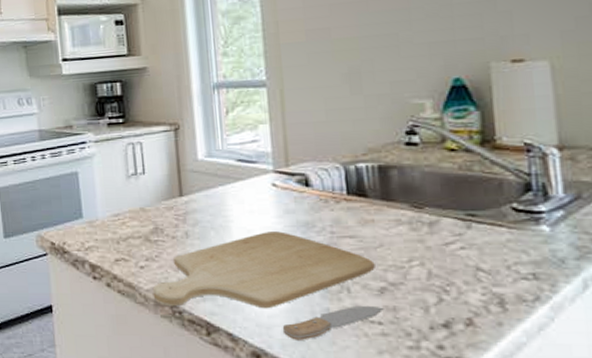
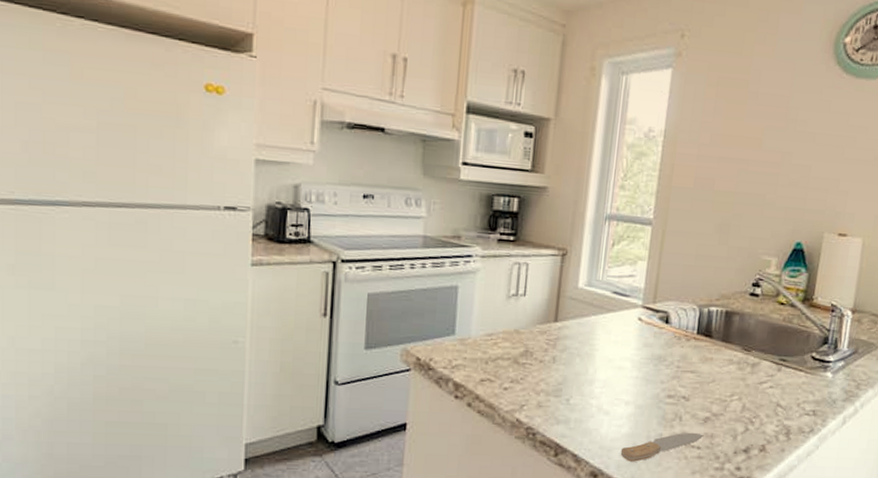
chopping board: present [152,231,375,309] -> none [511,362,705,433]

